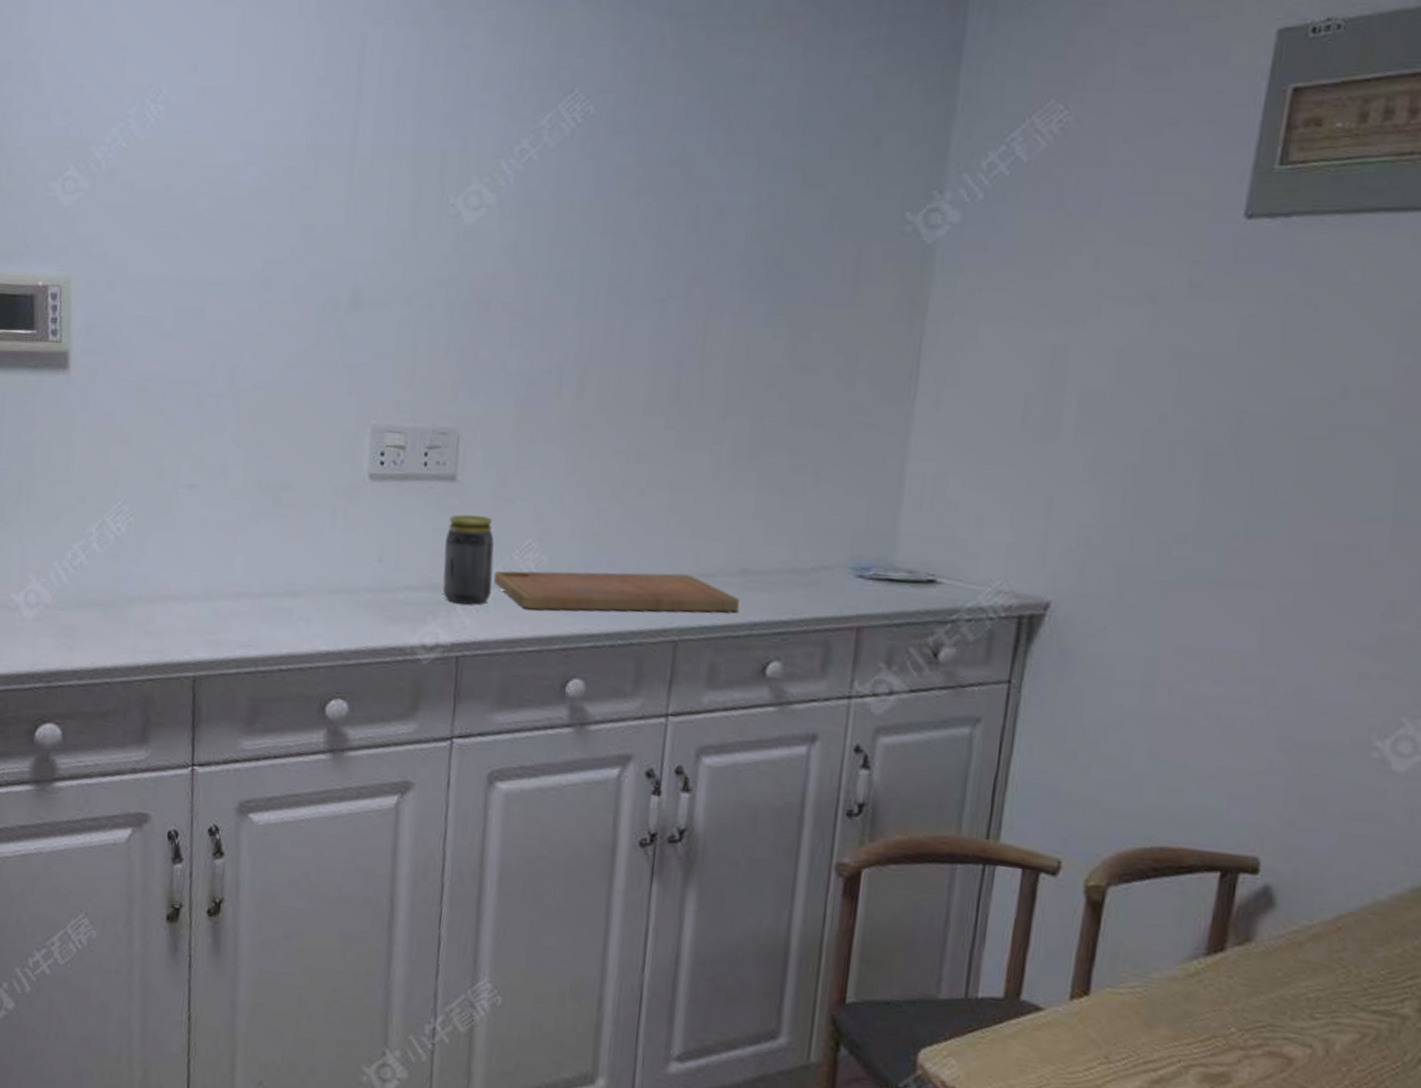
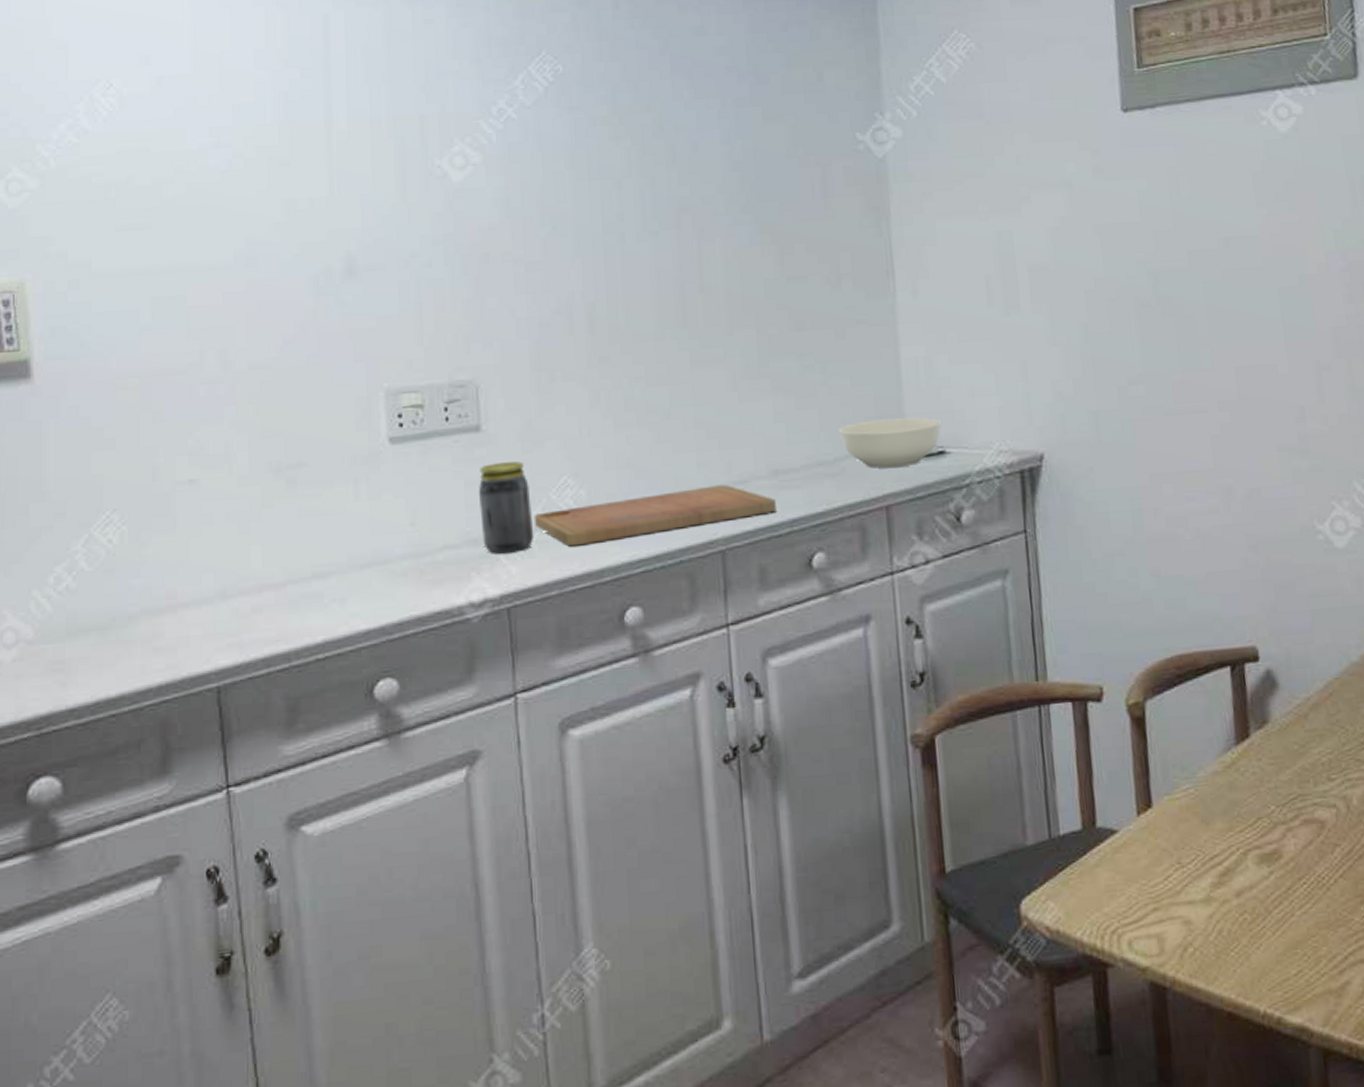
bowl: none [821,534,939,590] -> present [838,417,942,469]

